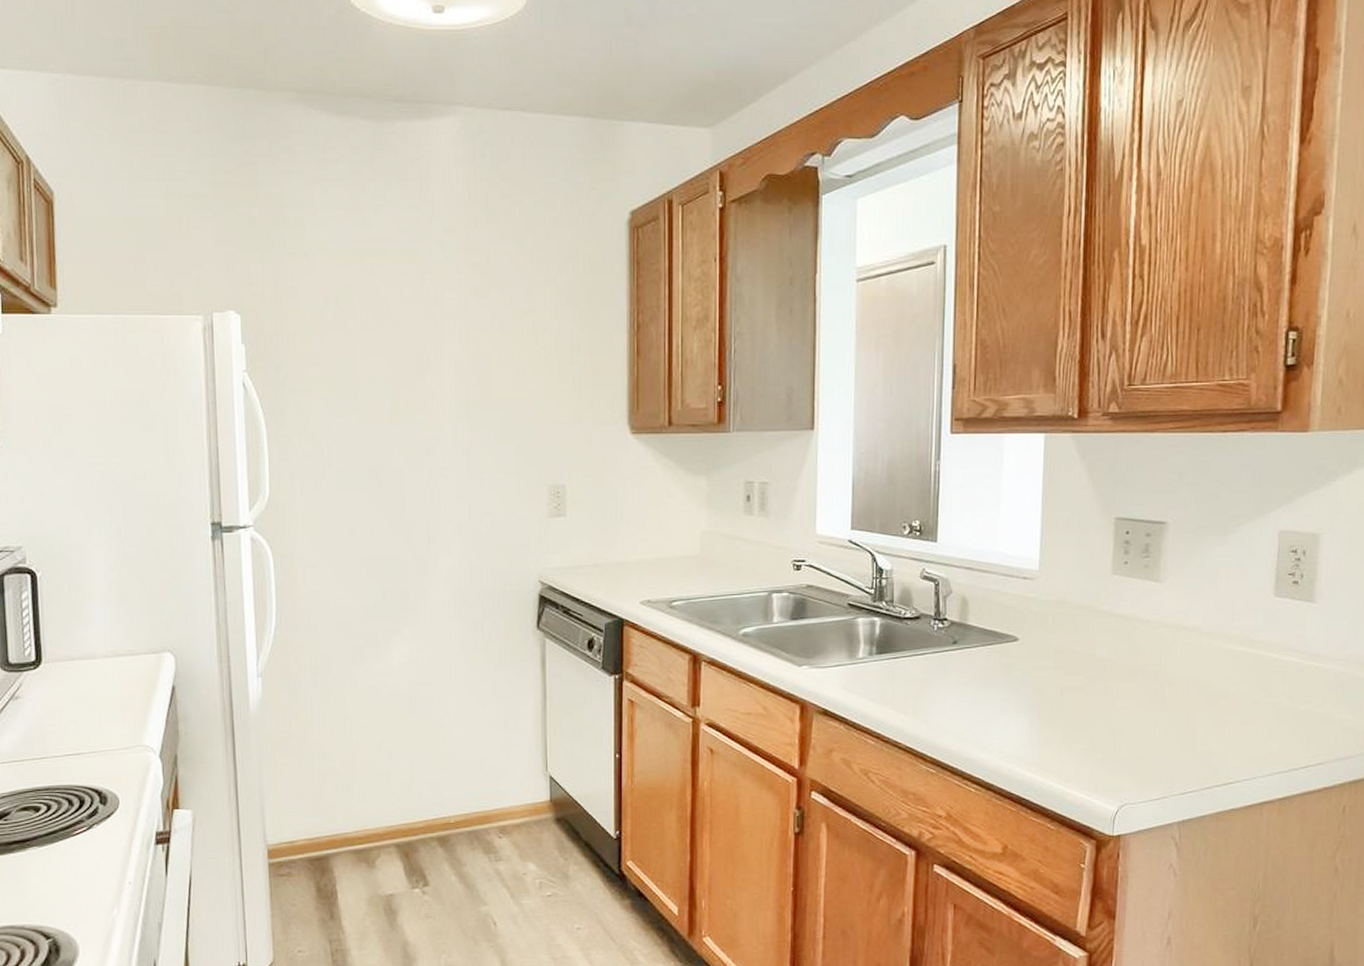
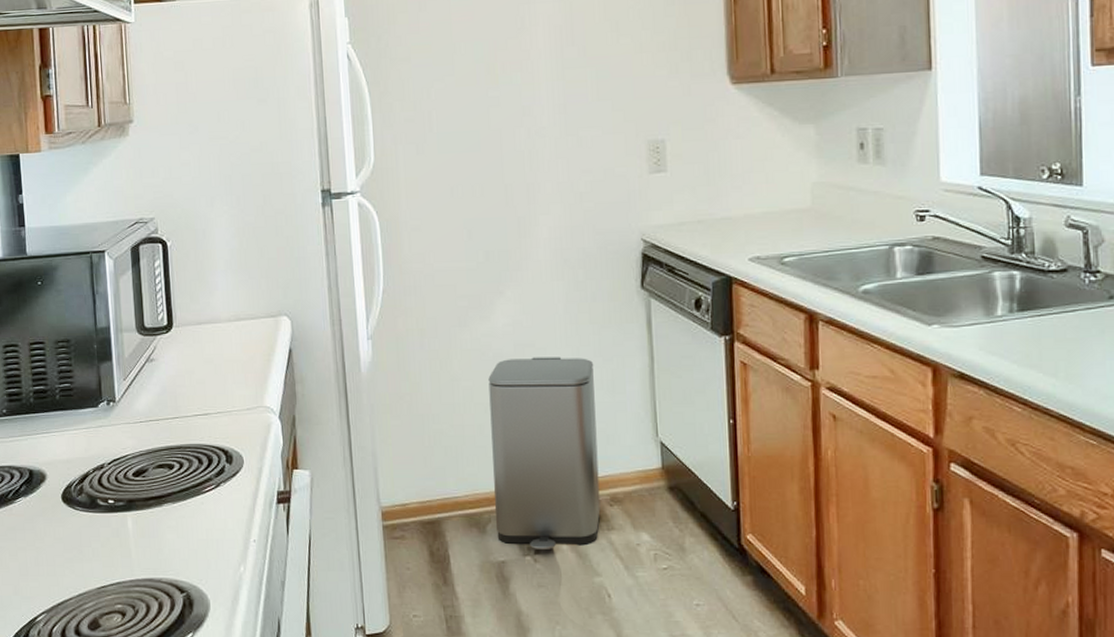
pedal bin: none [382,695,490,883] -> present [488,357,601,551]

